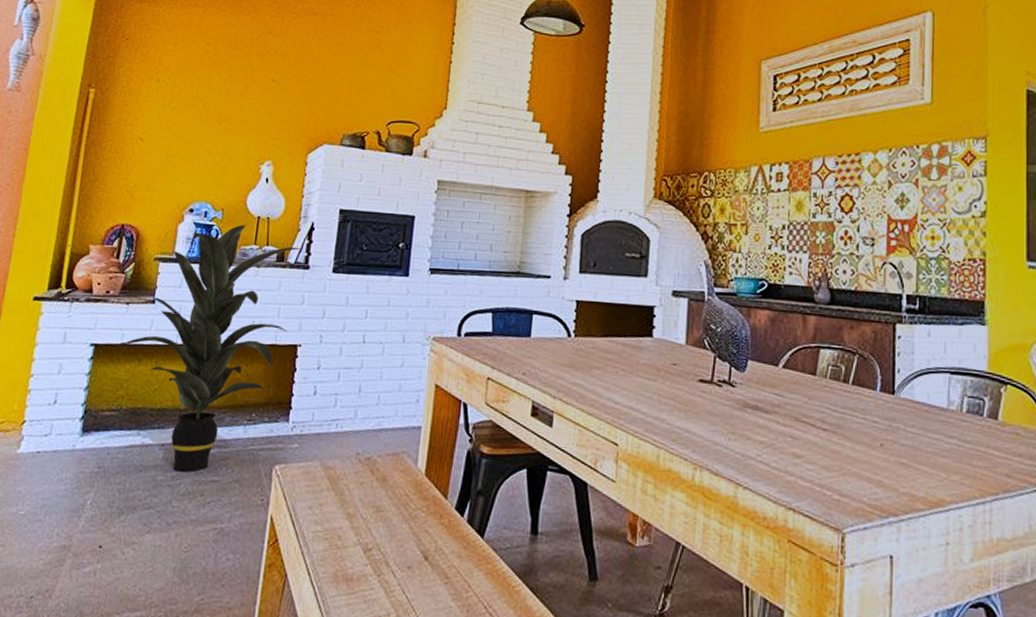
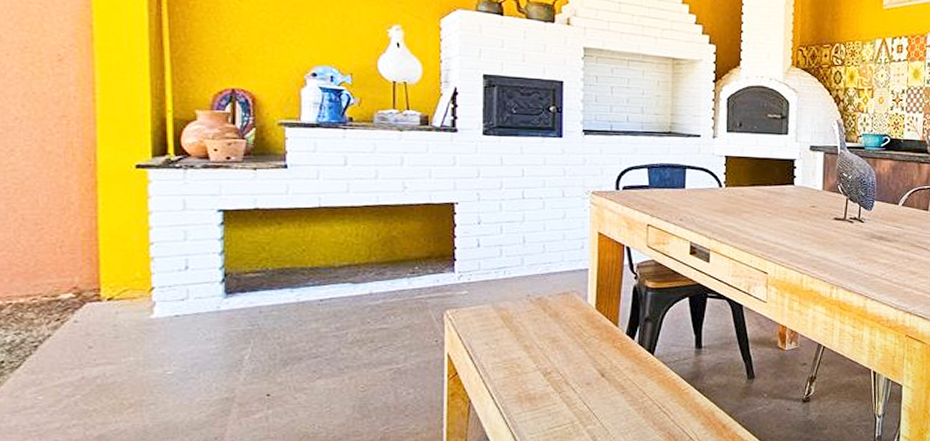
indoor plant: present [116,224,304,472] -> none [249,89,449,323]

